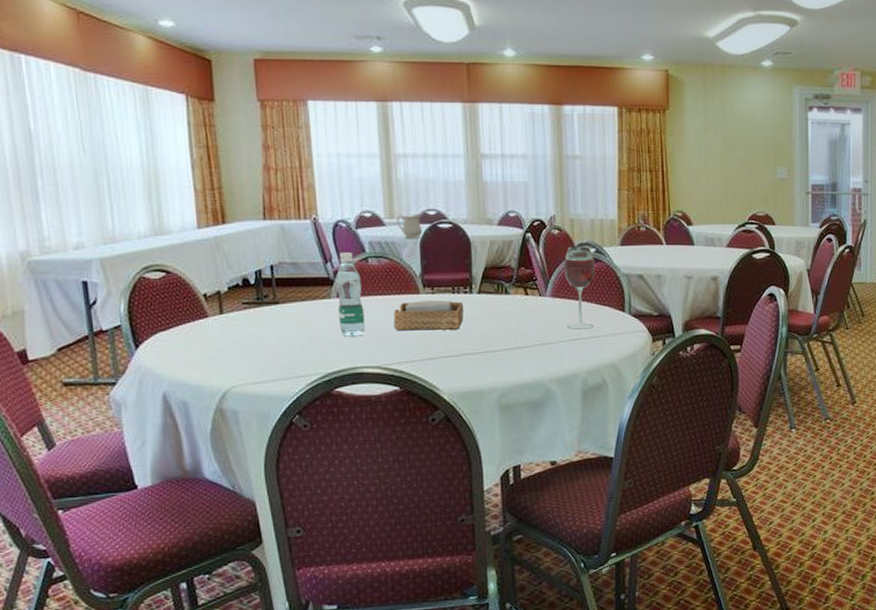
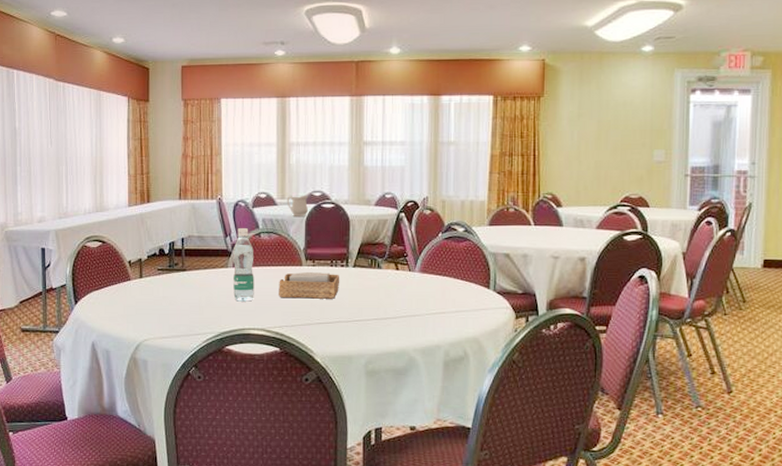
wineglass: present [563,246,596,330] -> none [433,226,464,304]

